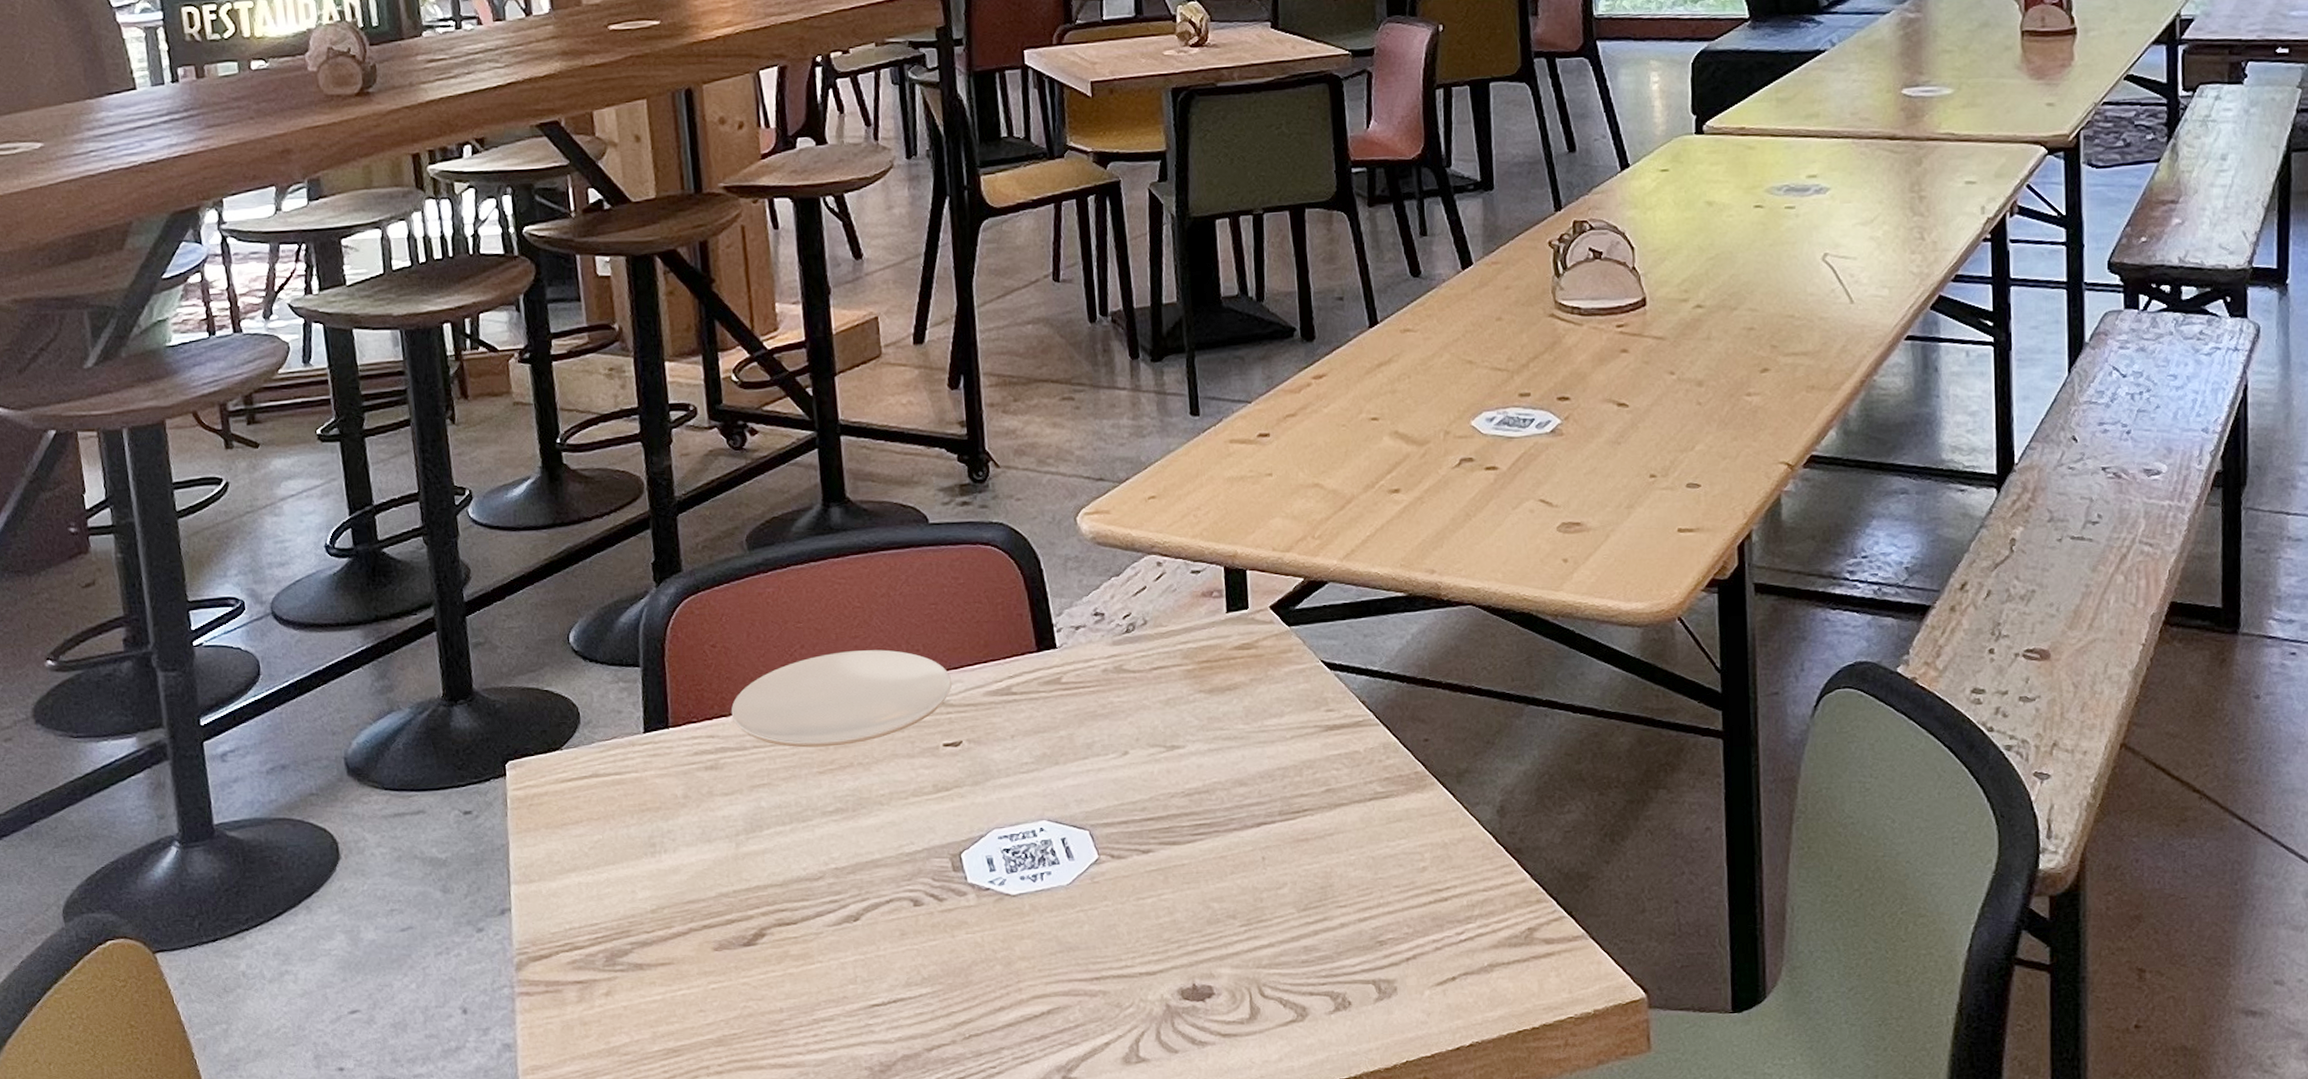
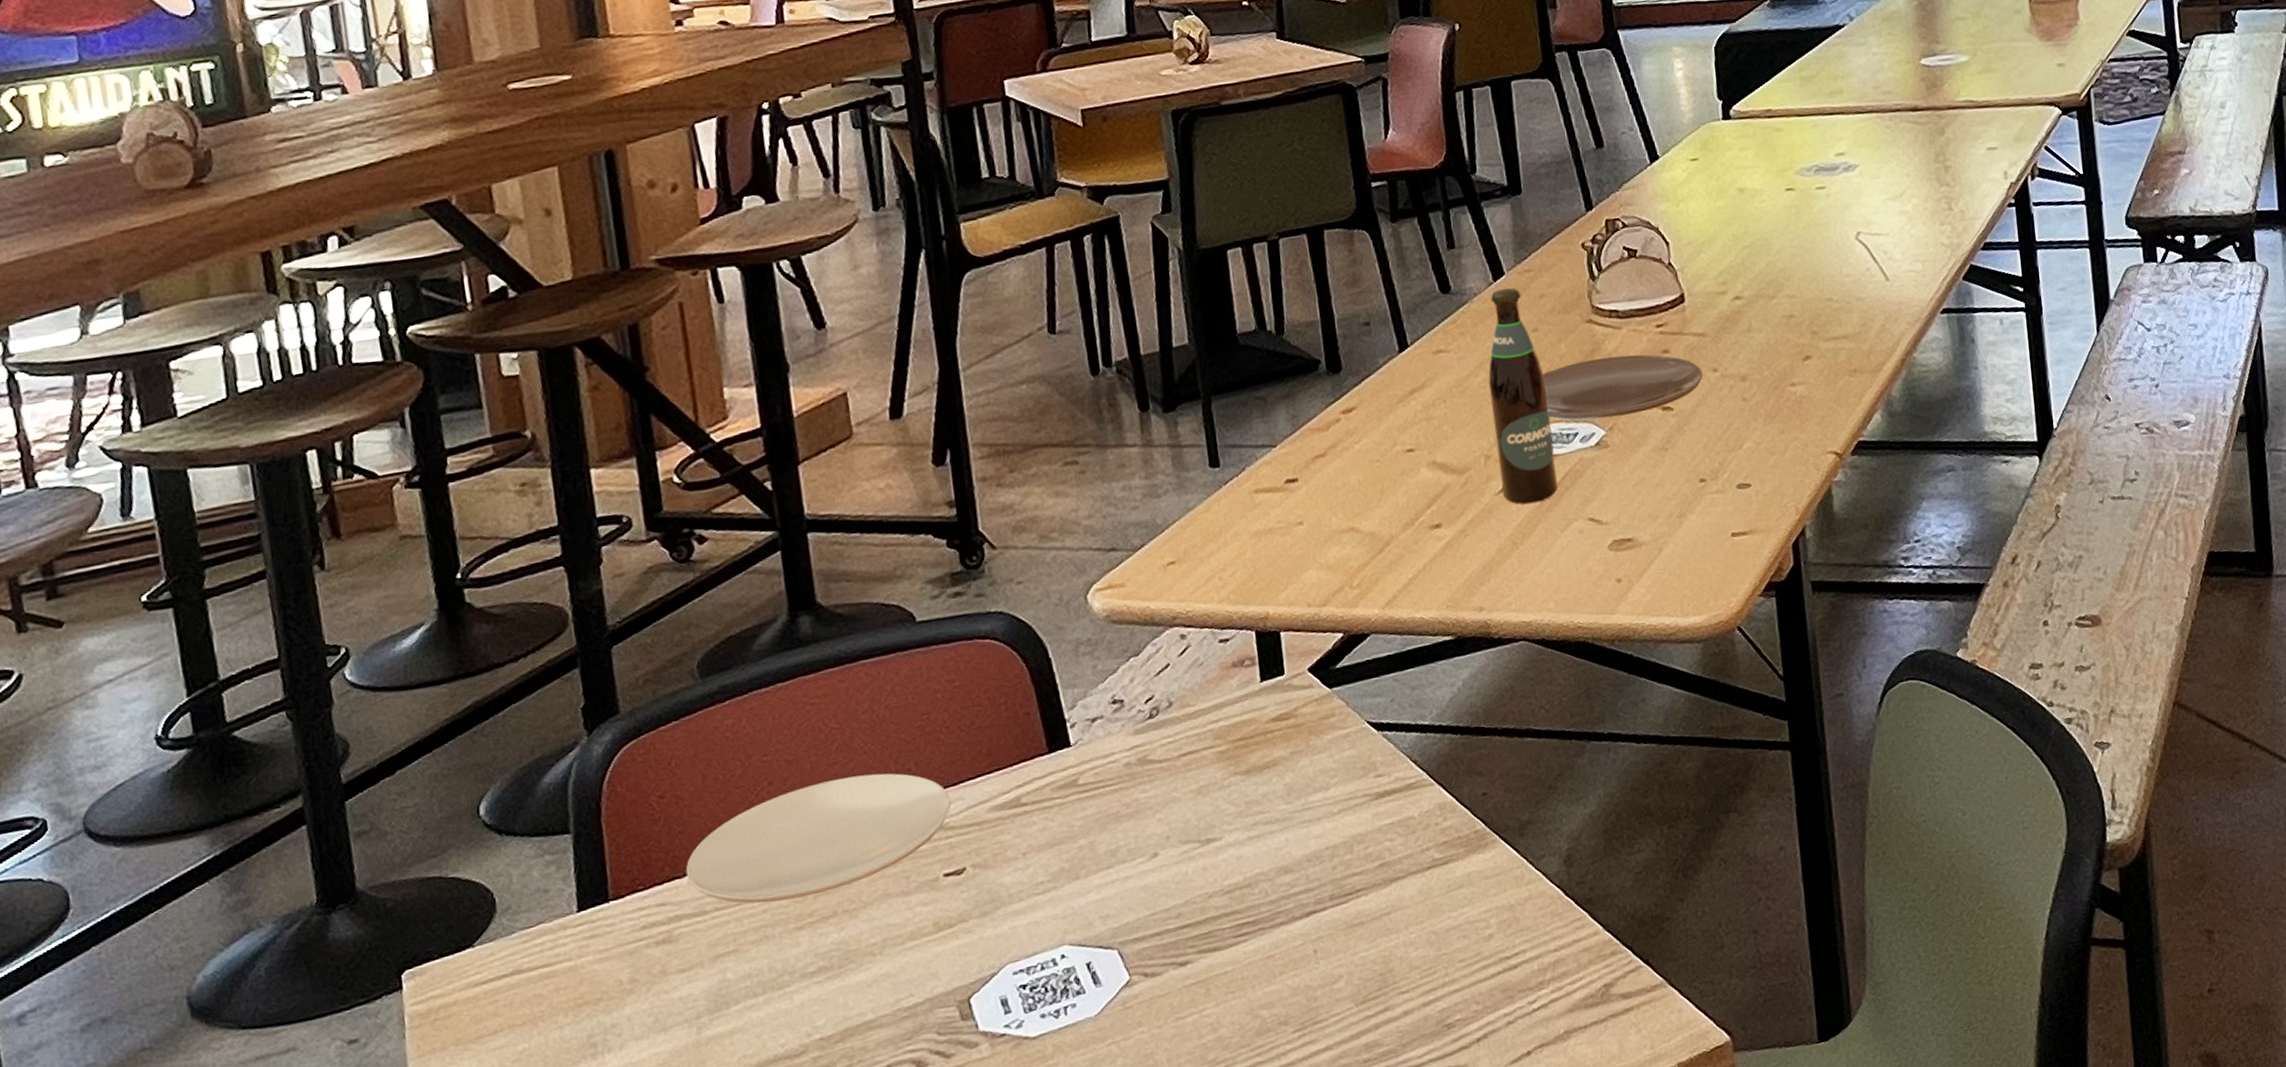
bottle: none [1451,277,1512,480] -> present [1488,287,1558,504]
plate: none [1503,350,1660,408] -> present [1542,354,1703,420]

